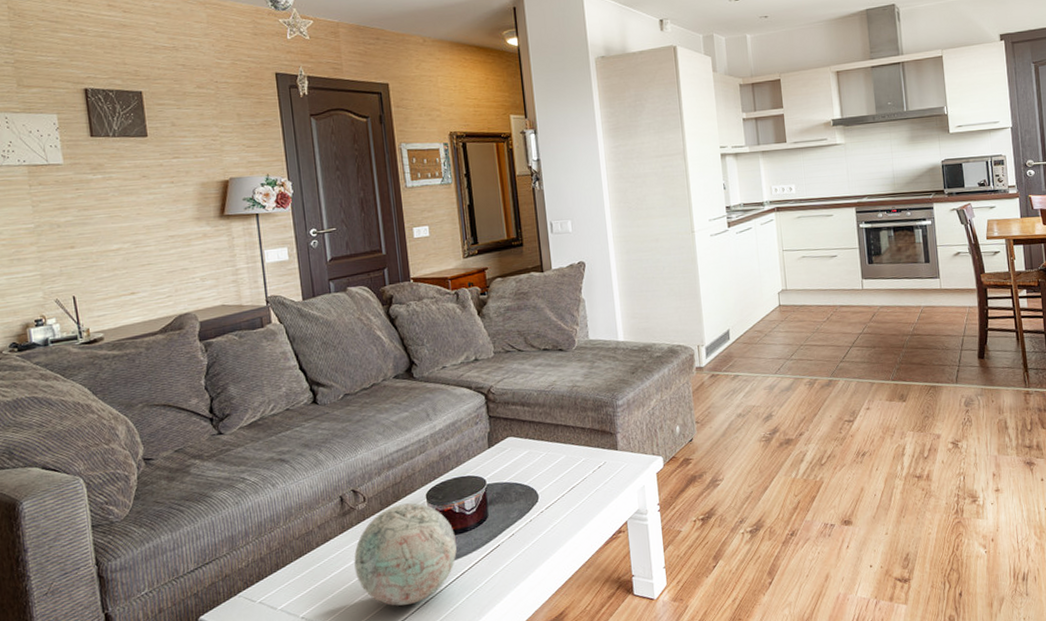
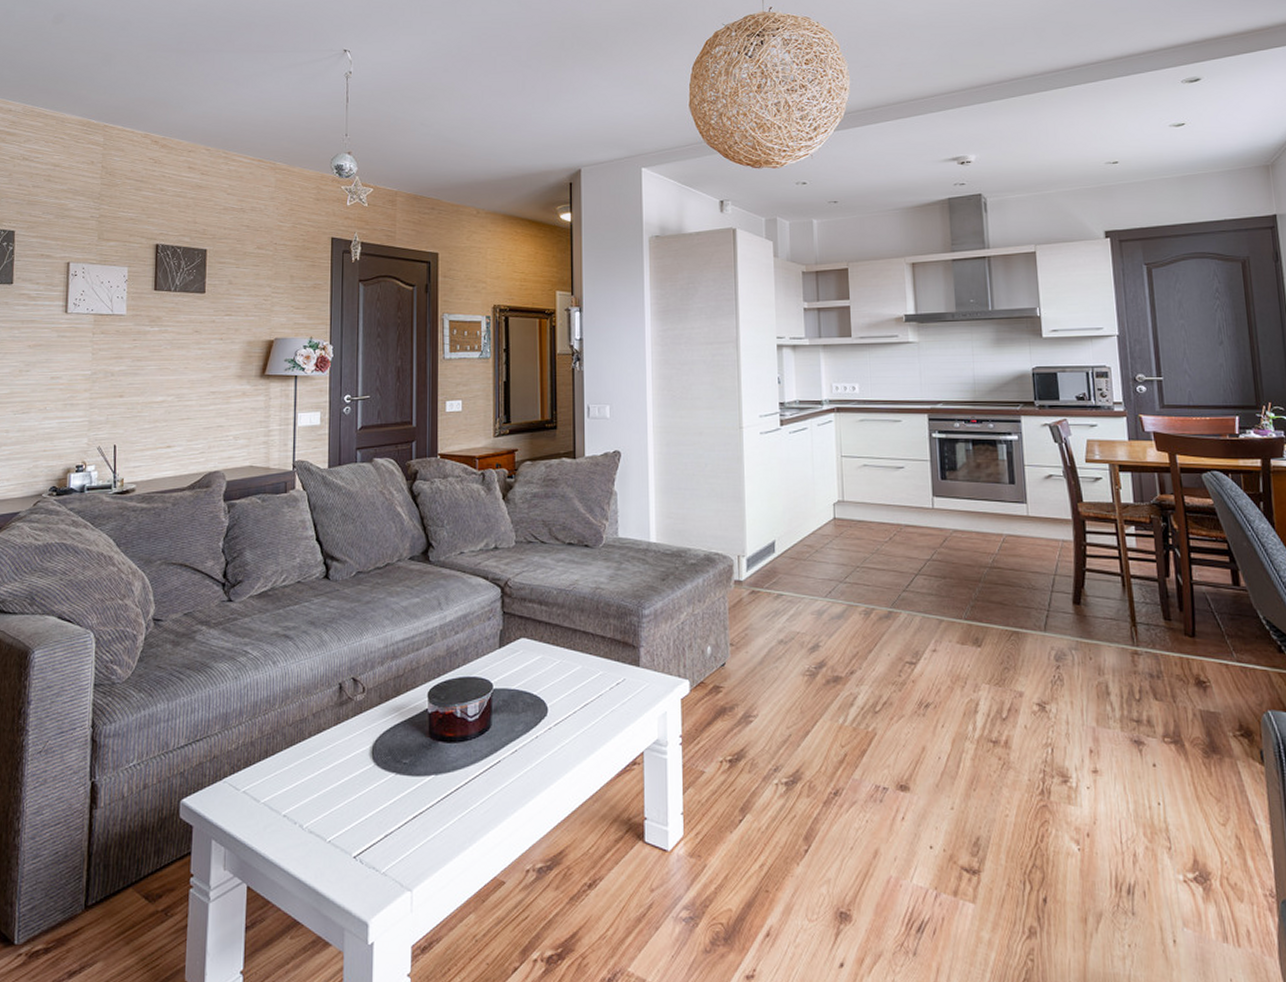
decorative ball: present [354,503,457,606] -> none [345,700,455,817]

